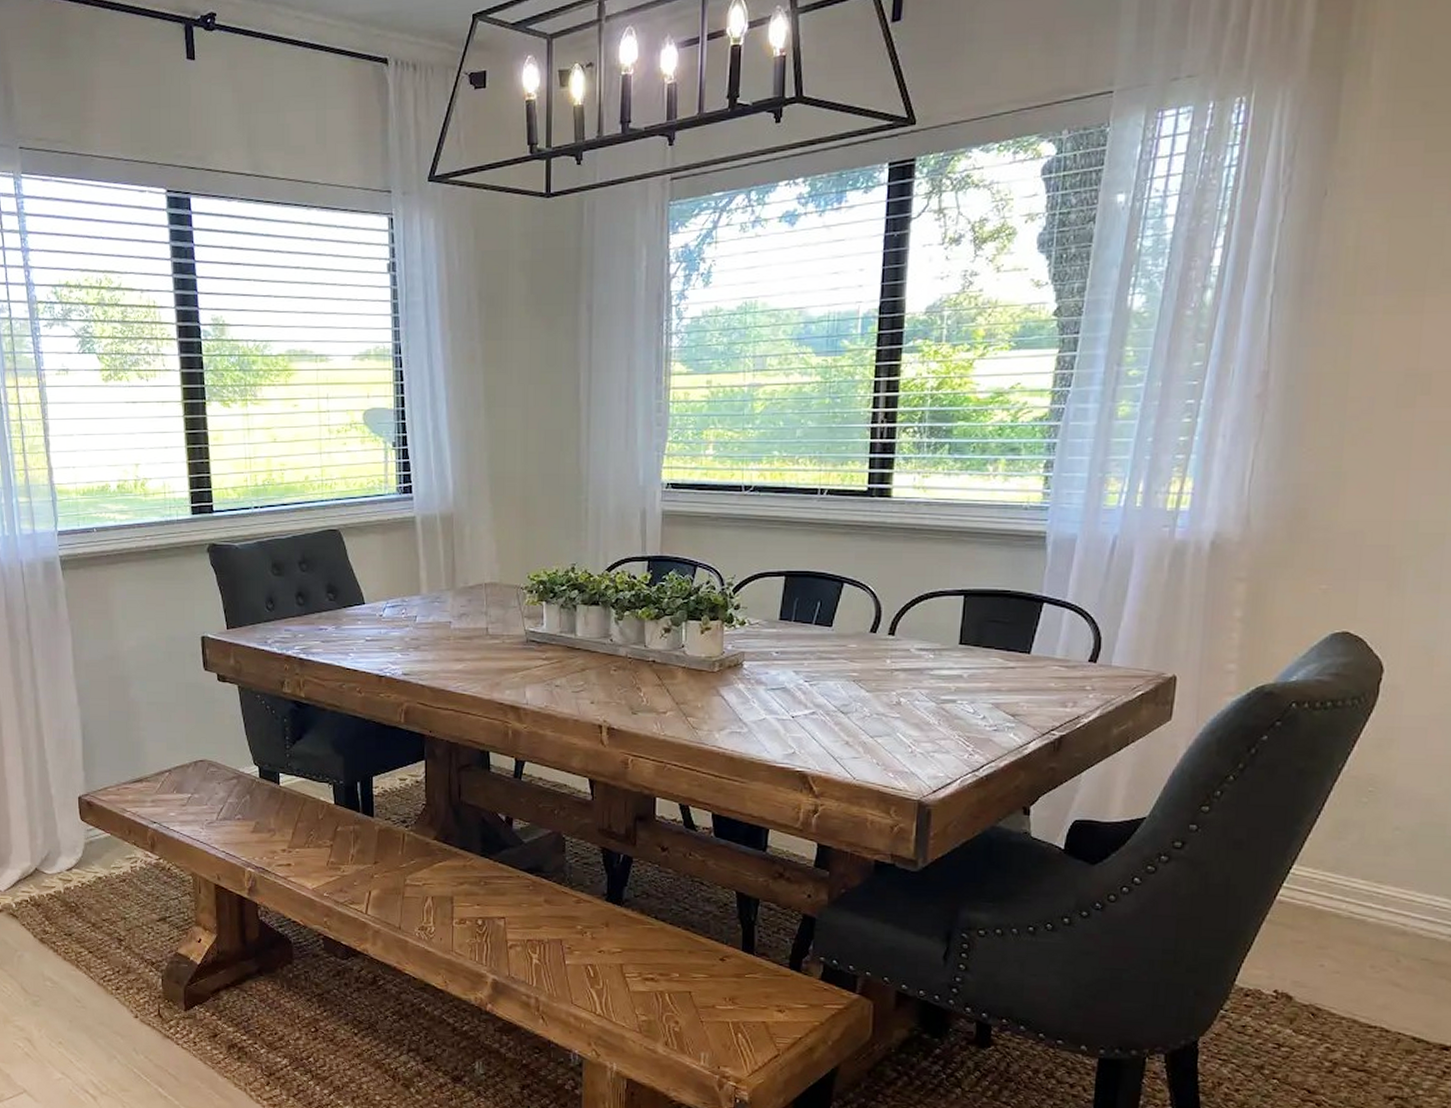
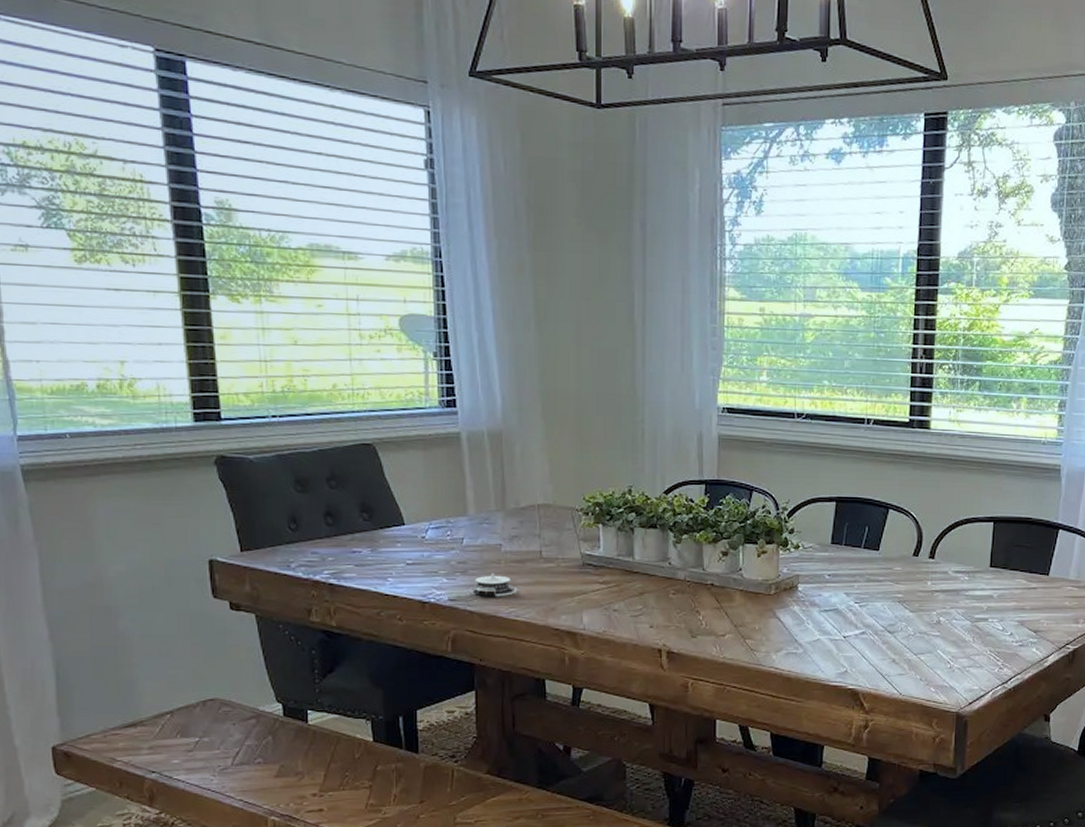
architectural model: none [421,648,465,672] -> present [470,572,517,597]

